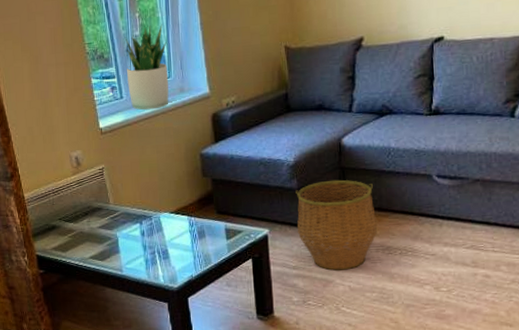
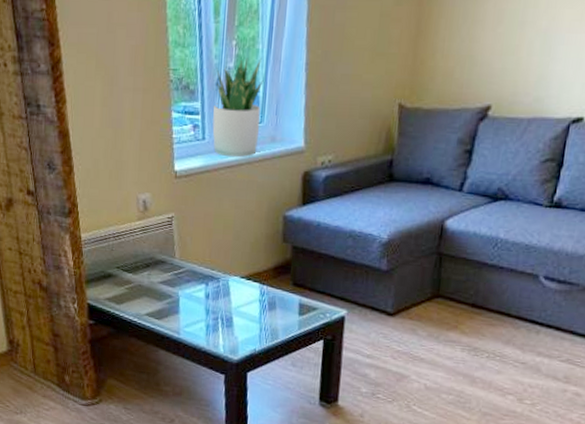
basket: present [296,179,378,271] -> none [377,265,471,367]

